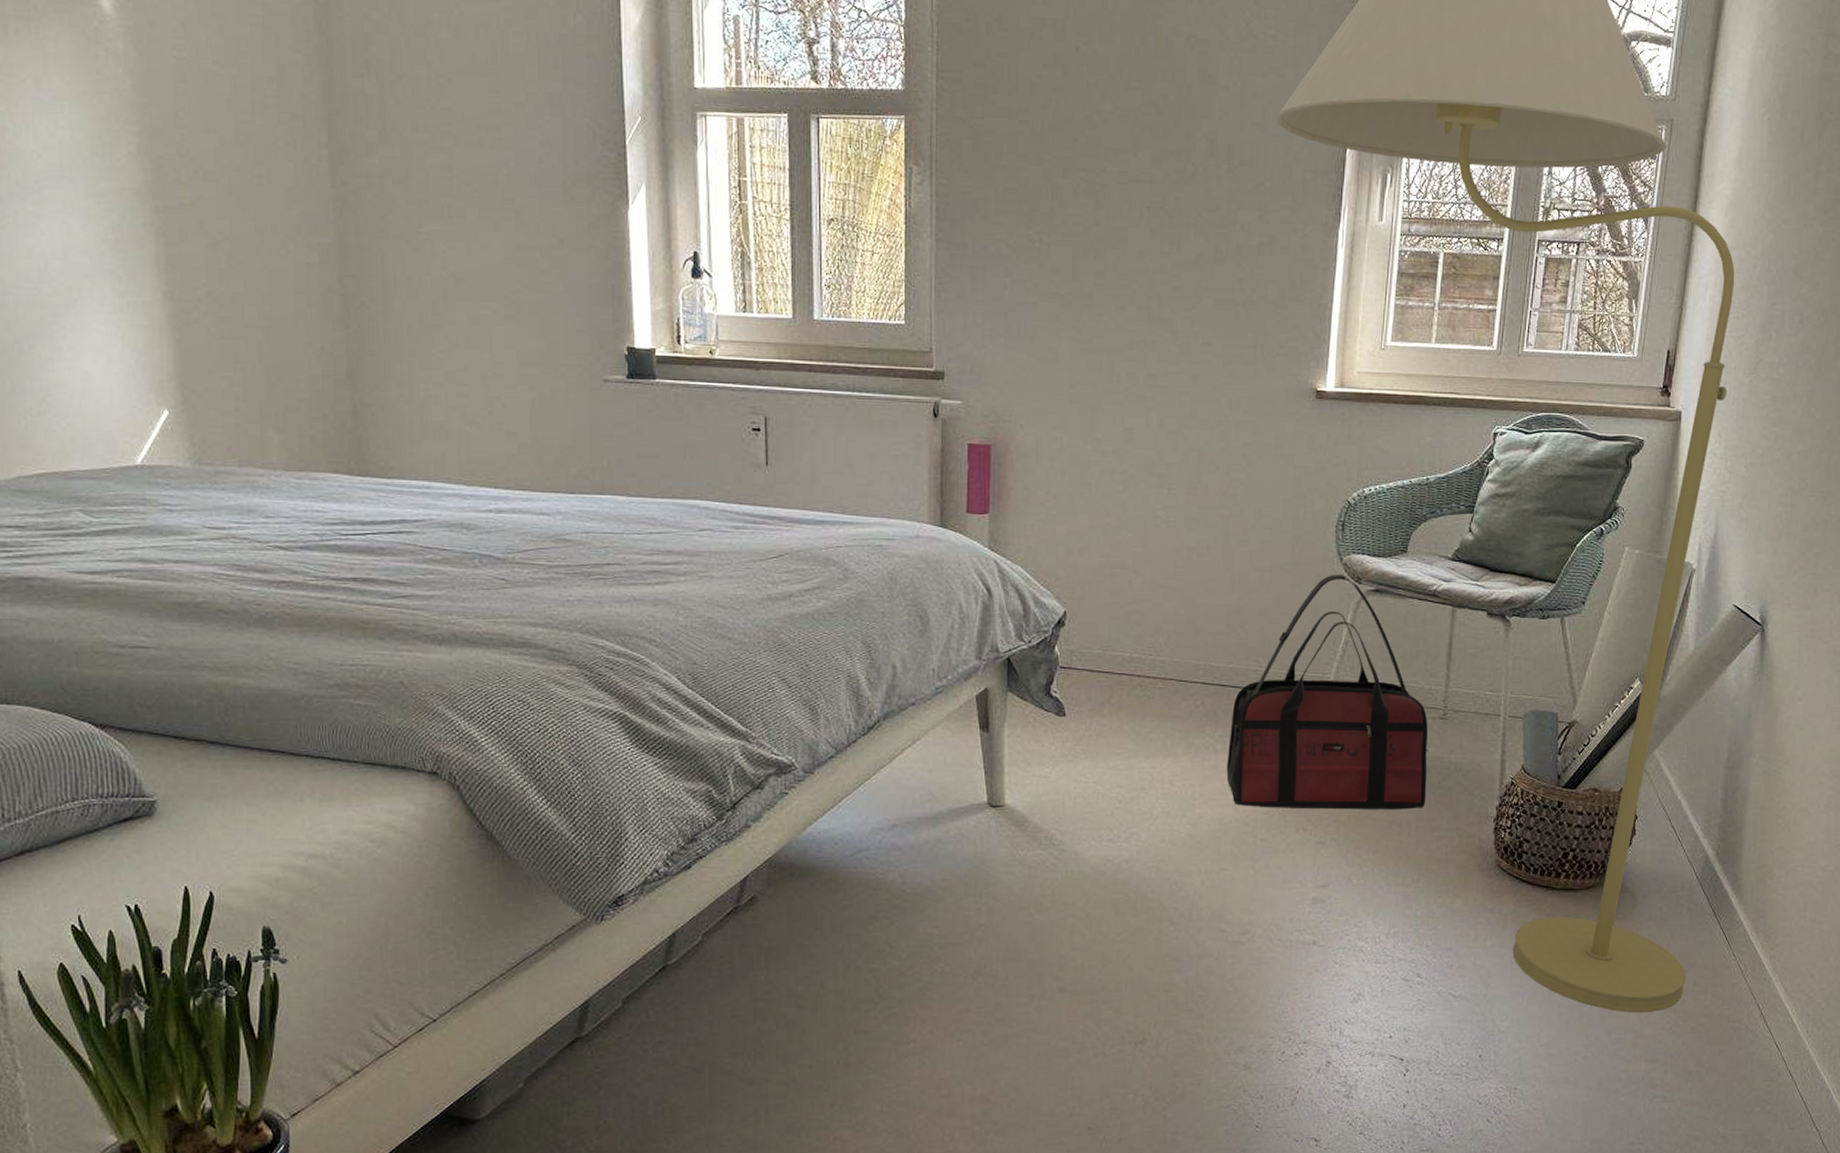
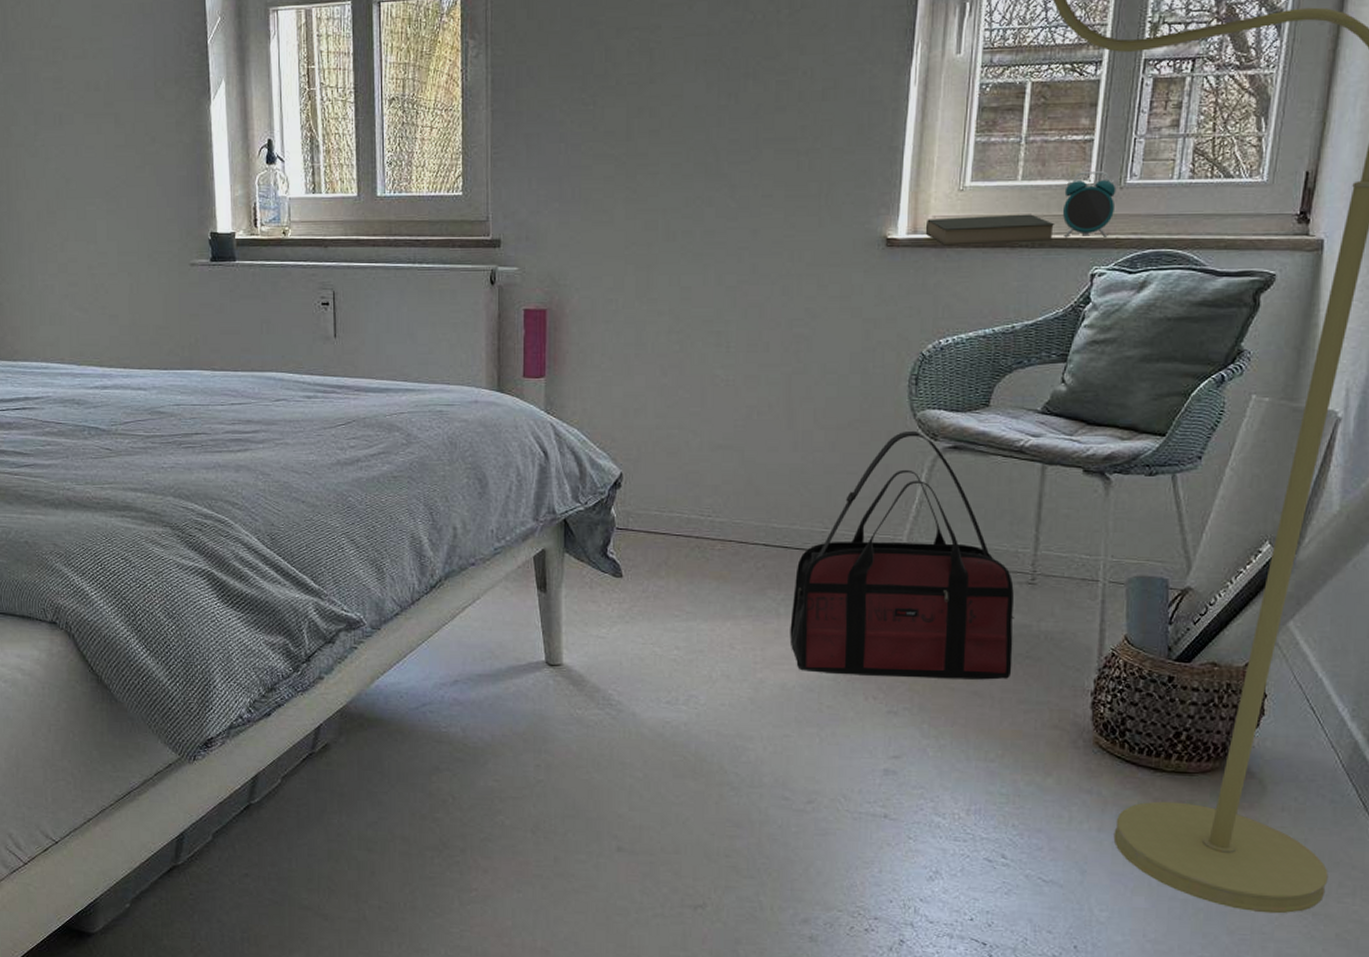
book: none [1351,374,1464,401] -> present [925,214,1055,246]
alarm clock: none [1469,338,1515,401] -> present [1062,171,1117,239]

